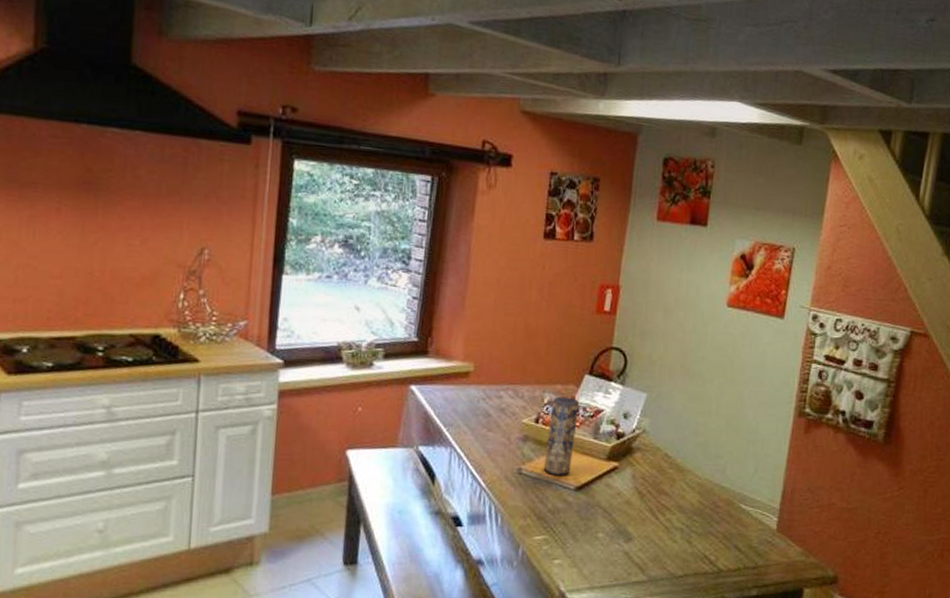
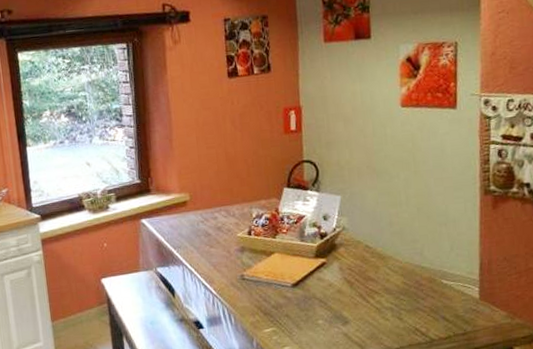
vase: present [543,396,579,475] -> none [259,209,286,276]

